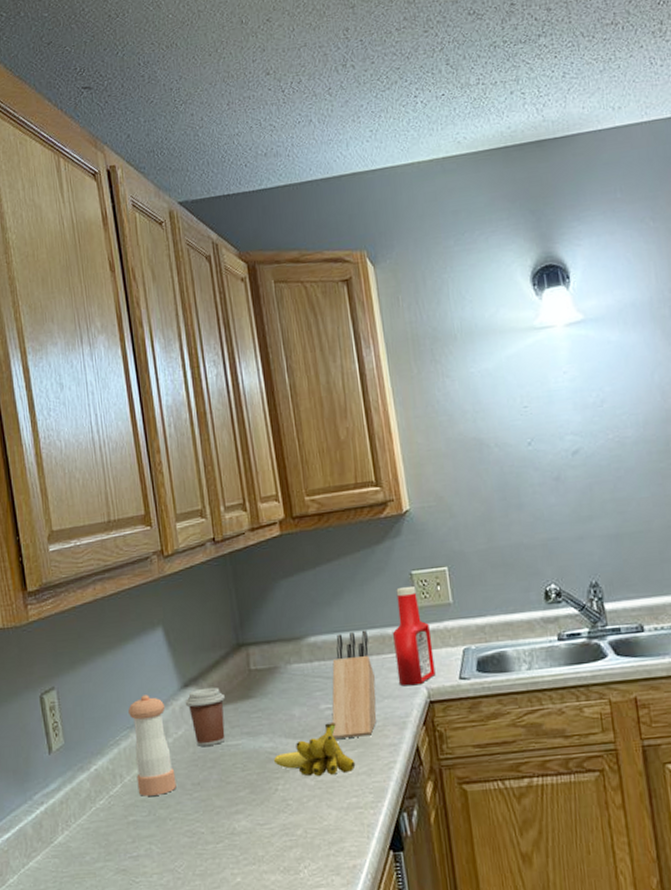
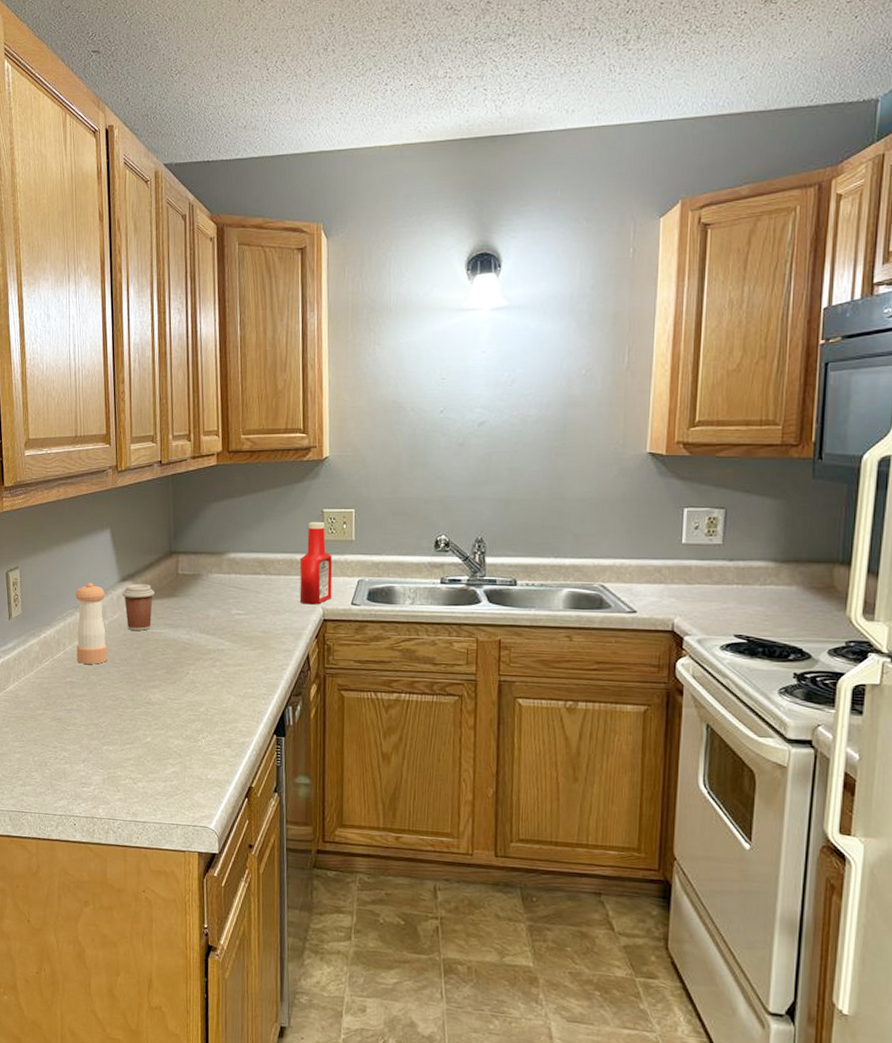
banana: present [273,722,356,777] -> none [188,626,255,668]
knife block: present [331,630,377,739] -> none [239,553,280,641]

